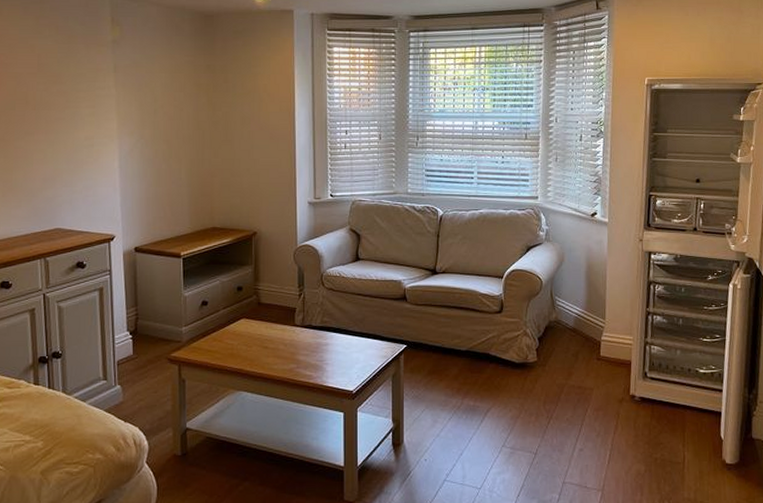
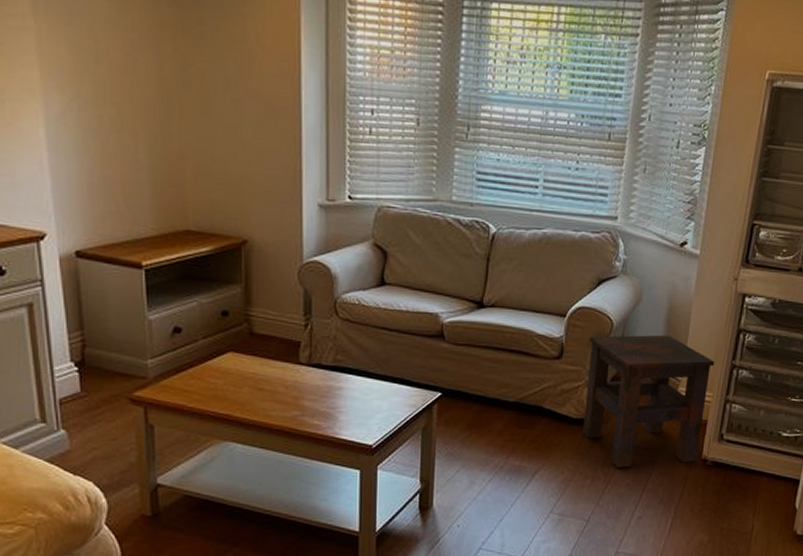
side table: none [524,289,632,405] -> present [582,334,715,468]

